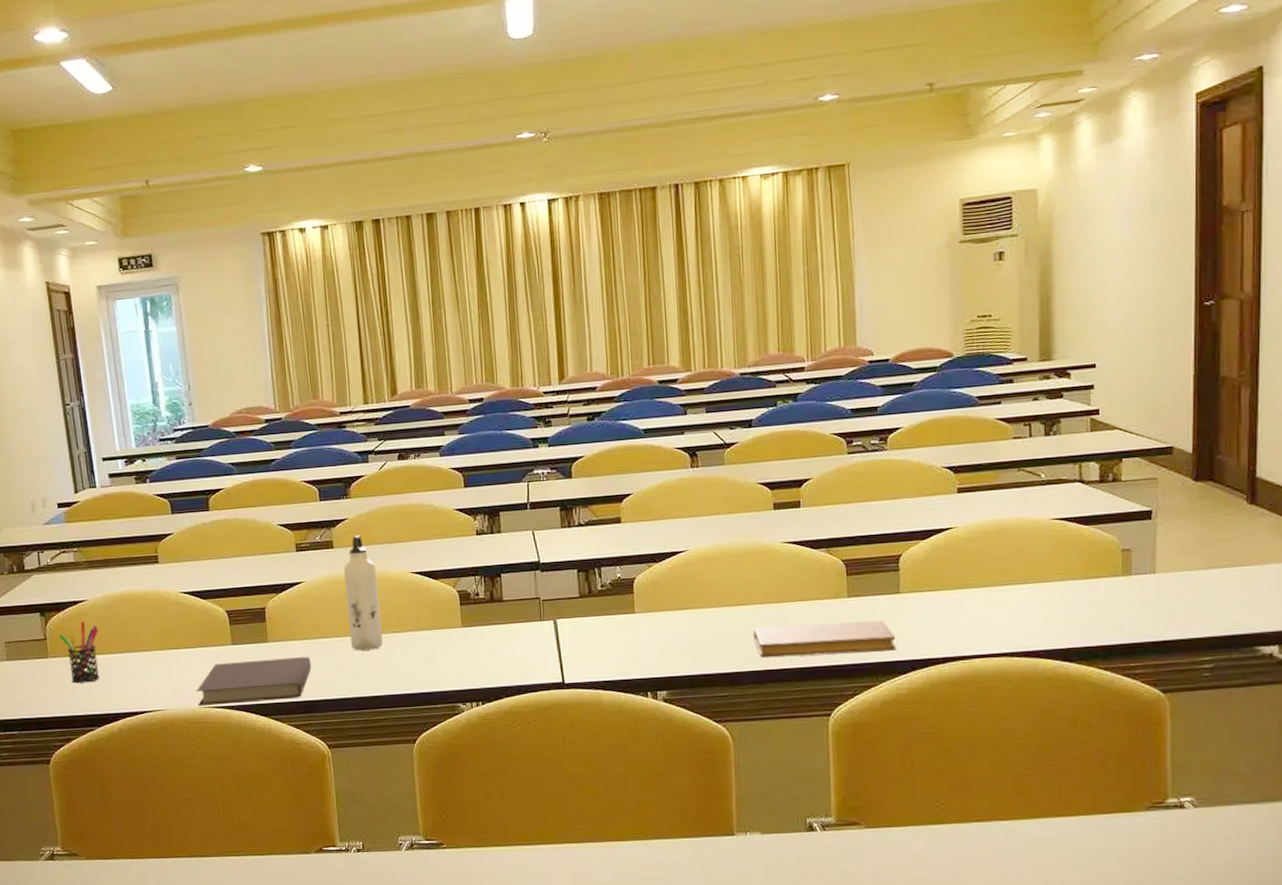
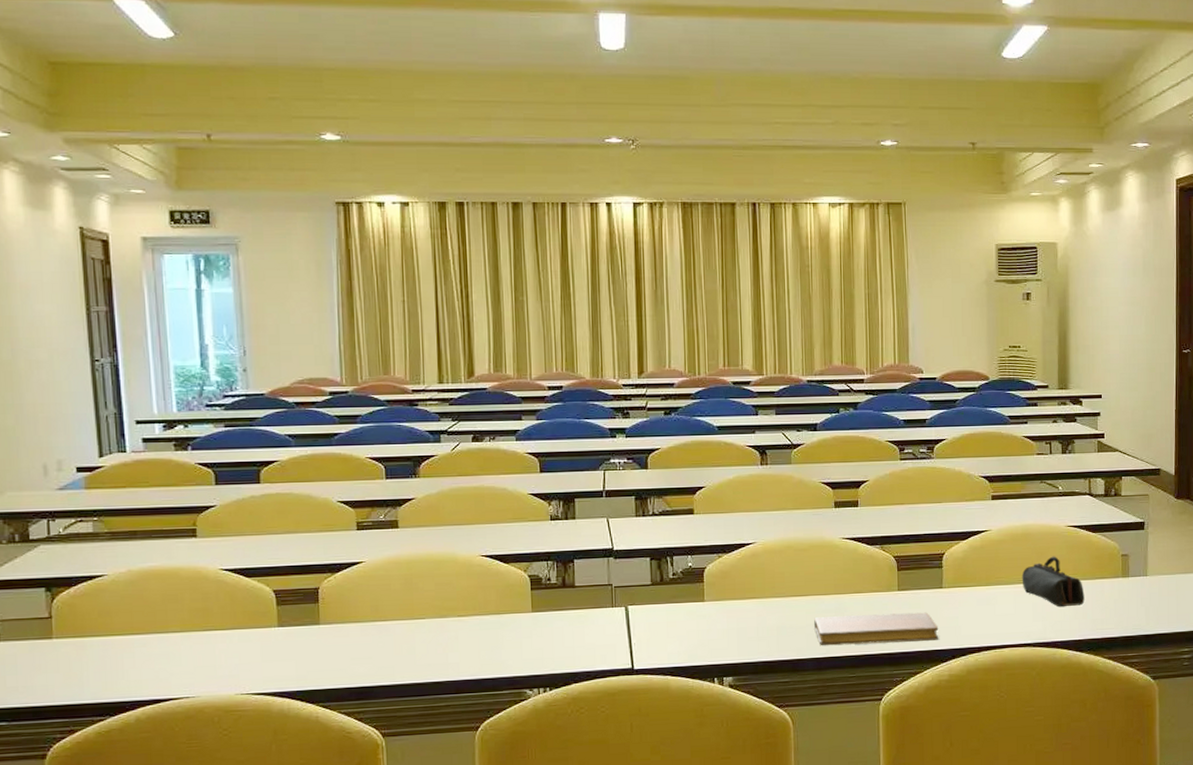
pen holder: present [59,622,100,684] -> none [68,599,118,668]
notebook: present [197,657,312,706] -> none [234,640,368,693]
water bottle: present [344,534,383,651] -> none [409,515,447,635]
pencil case: none [995,554,1074,612] -> present [1021,556,1085,608]

